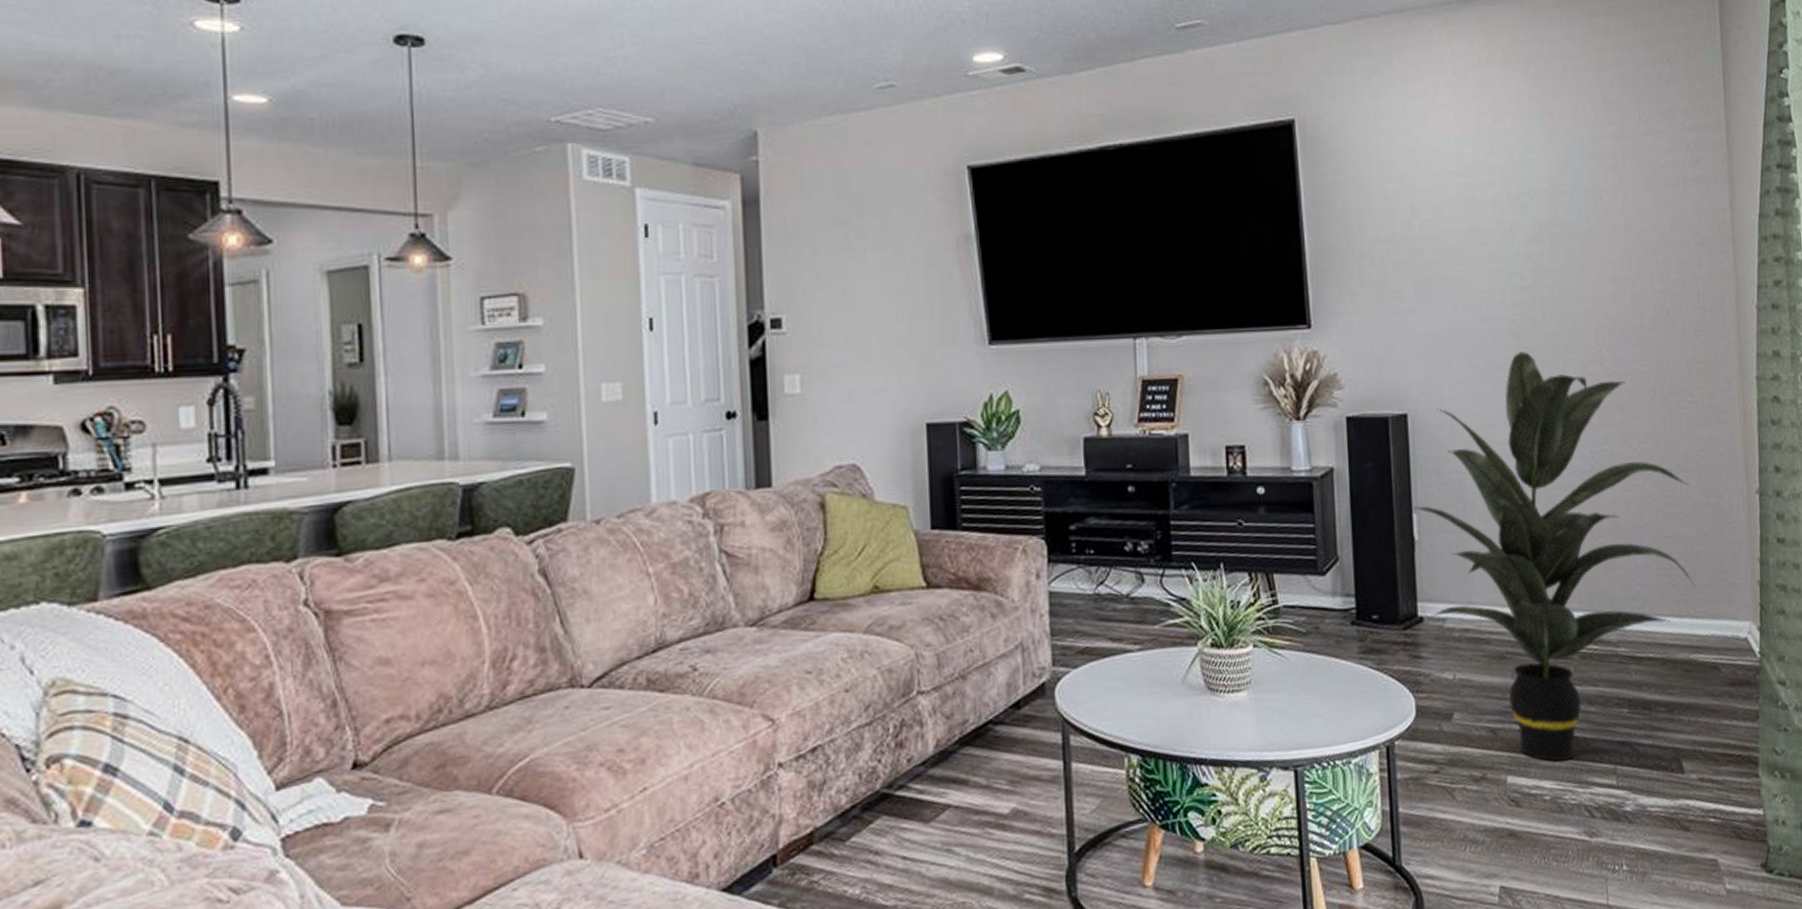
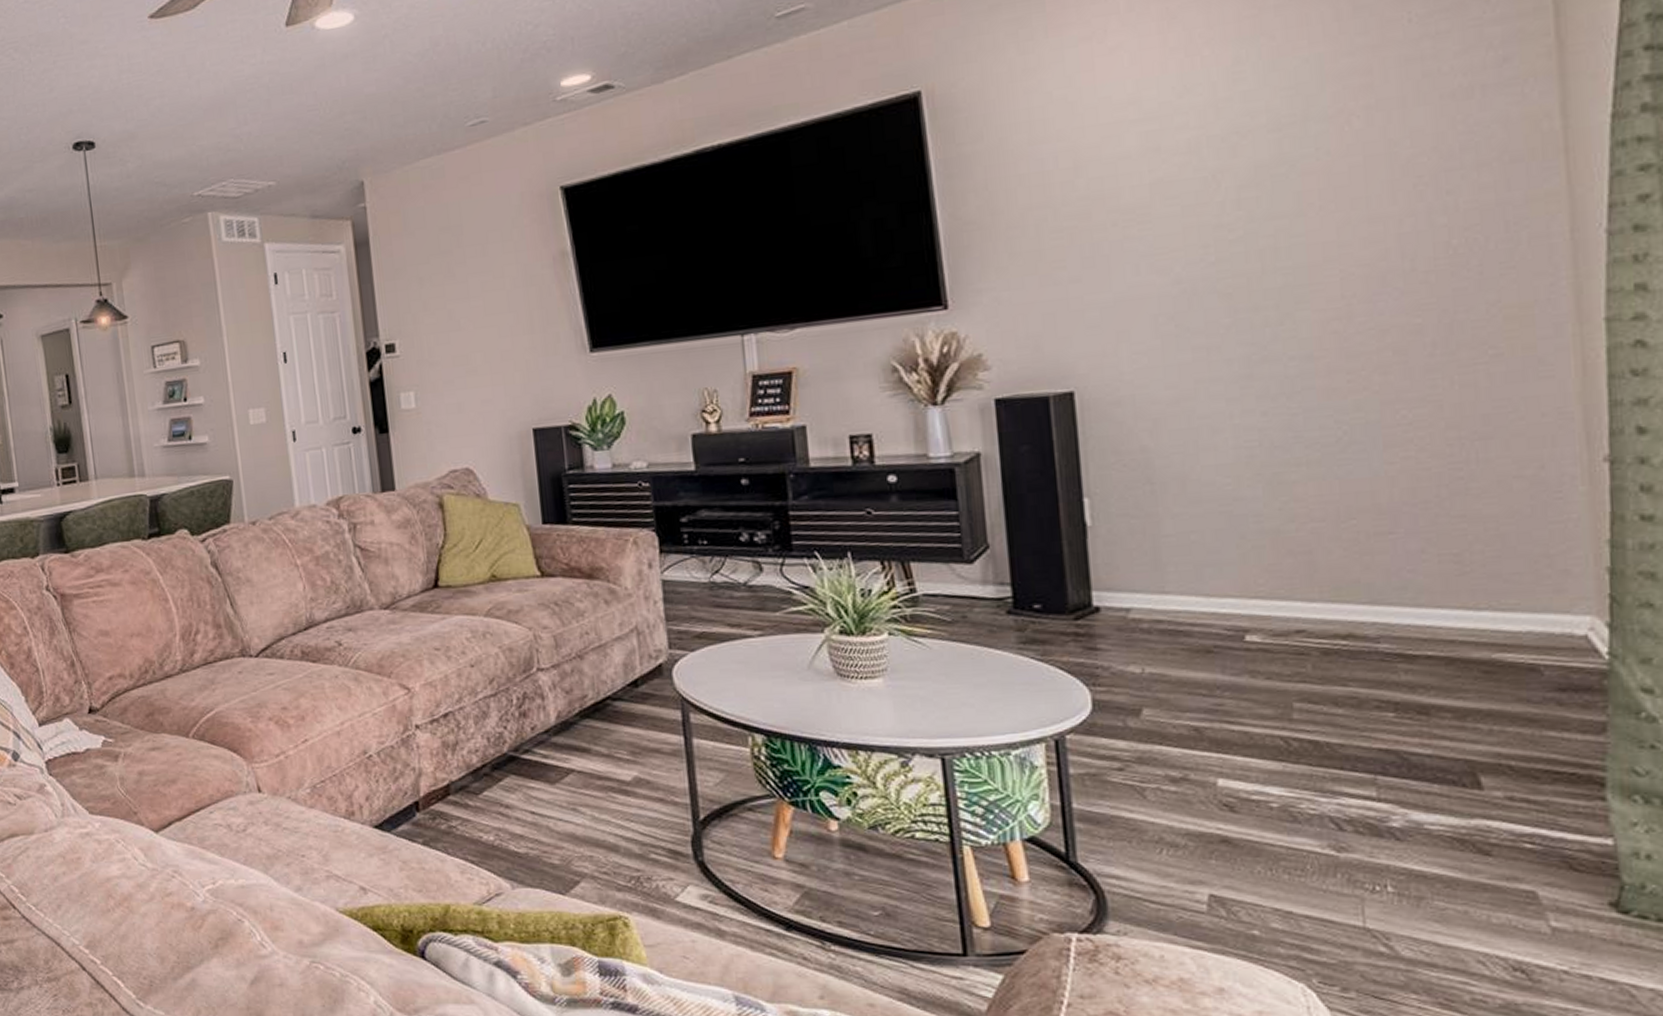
indoor plant: present [1414,352,1695,762] -> none [1084,313,1500,767]

